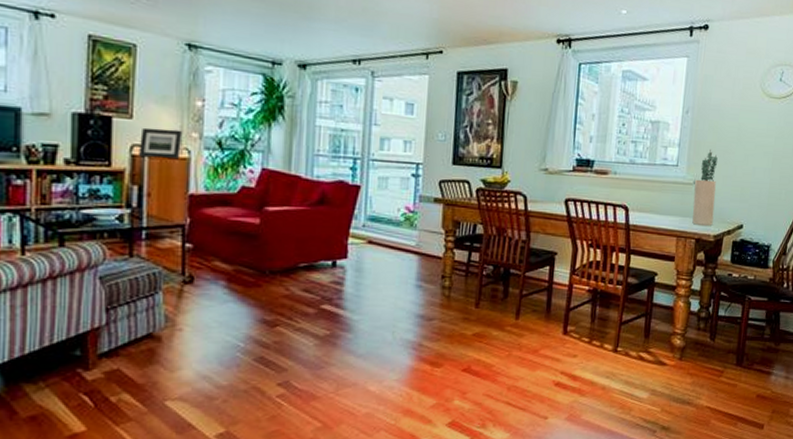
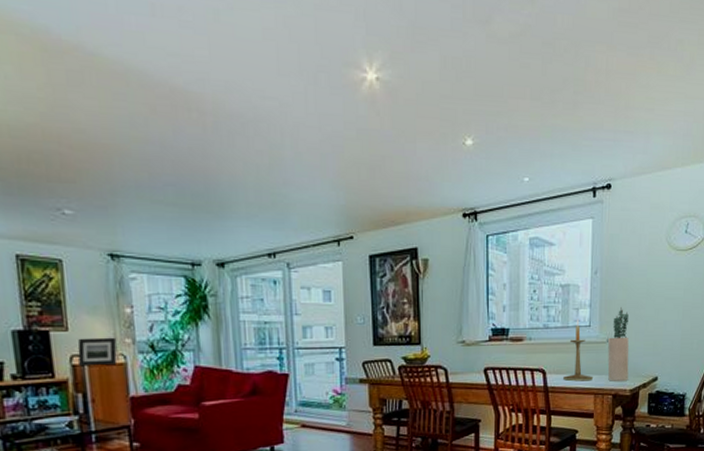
candlestick: none [646,157,678,223] -> present [563,319,594,382]

